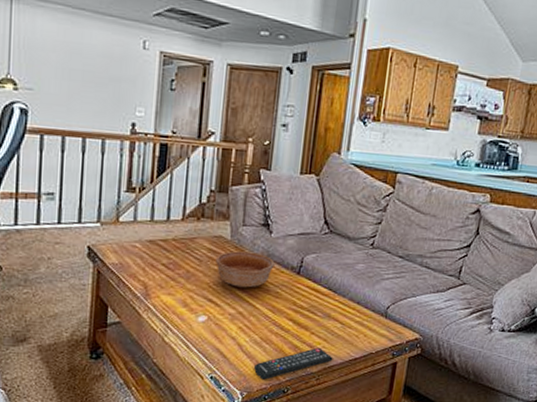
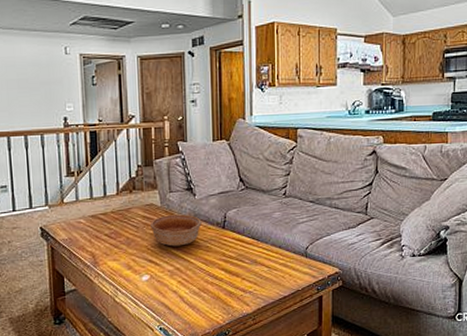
remote control: present [254,347,333,380] -> none [197,290,265,326]

